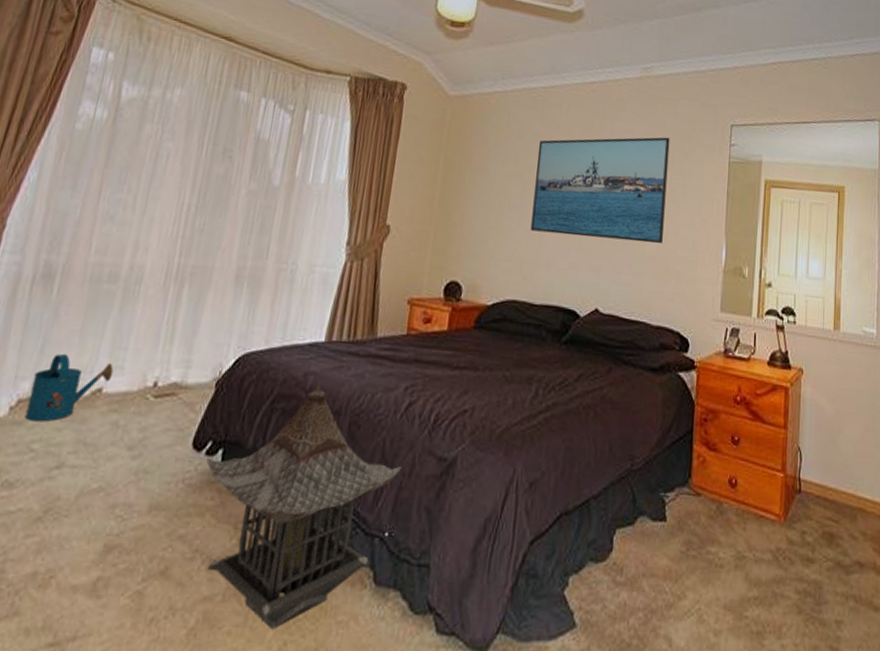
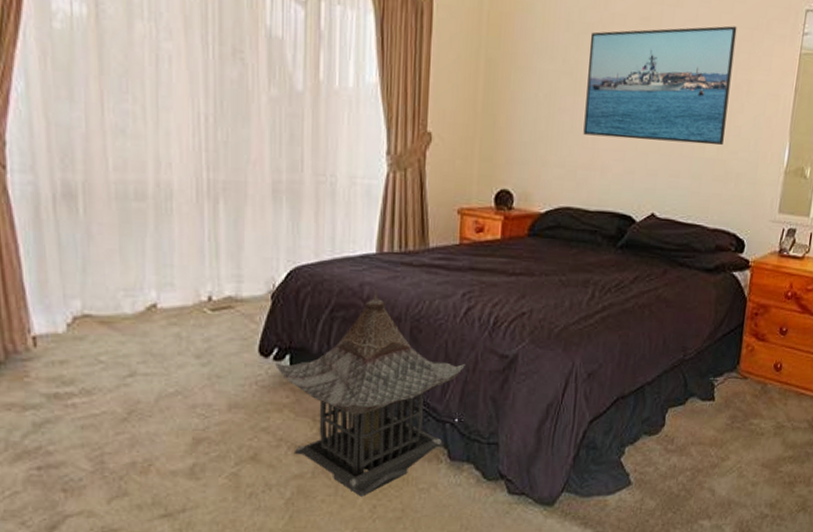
watering can: present [24,353,114,422] -> none [83,272,164,337]

